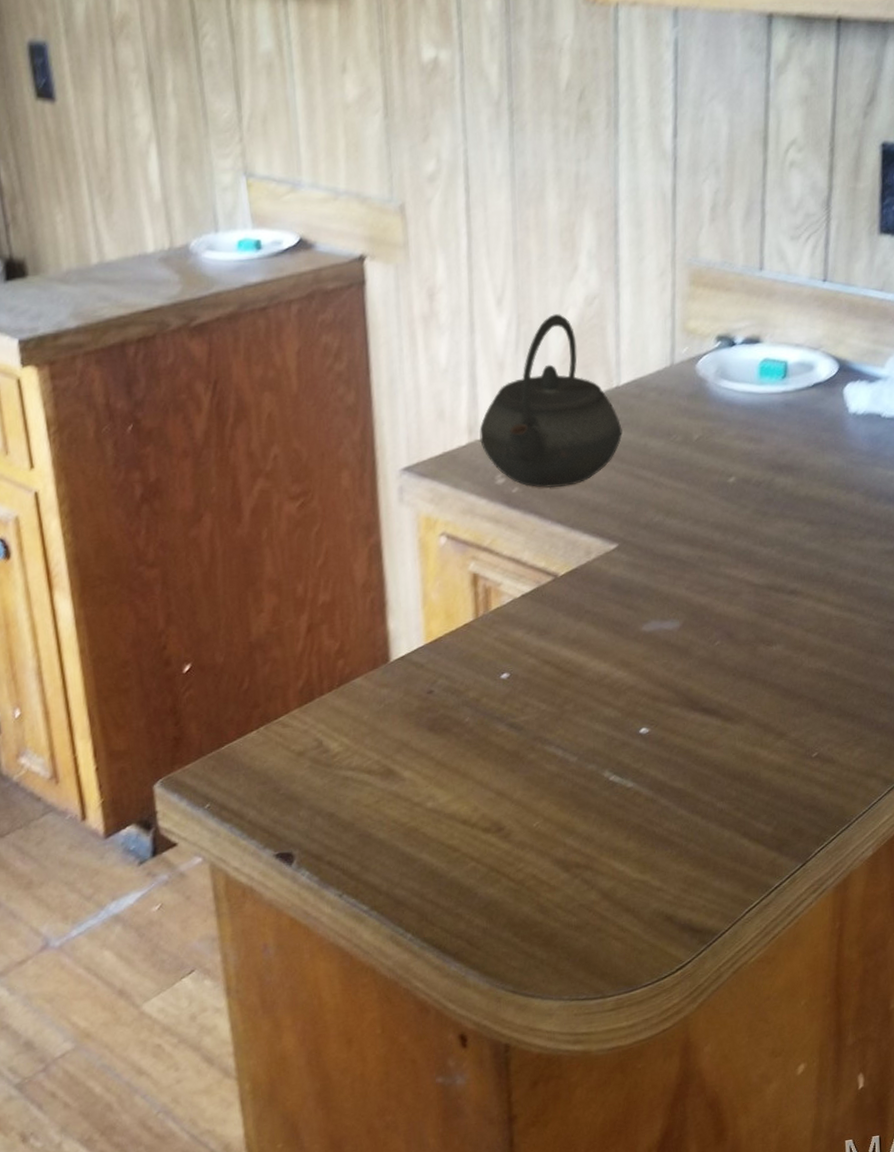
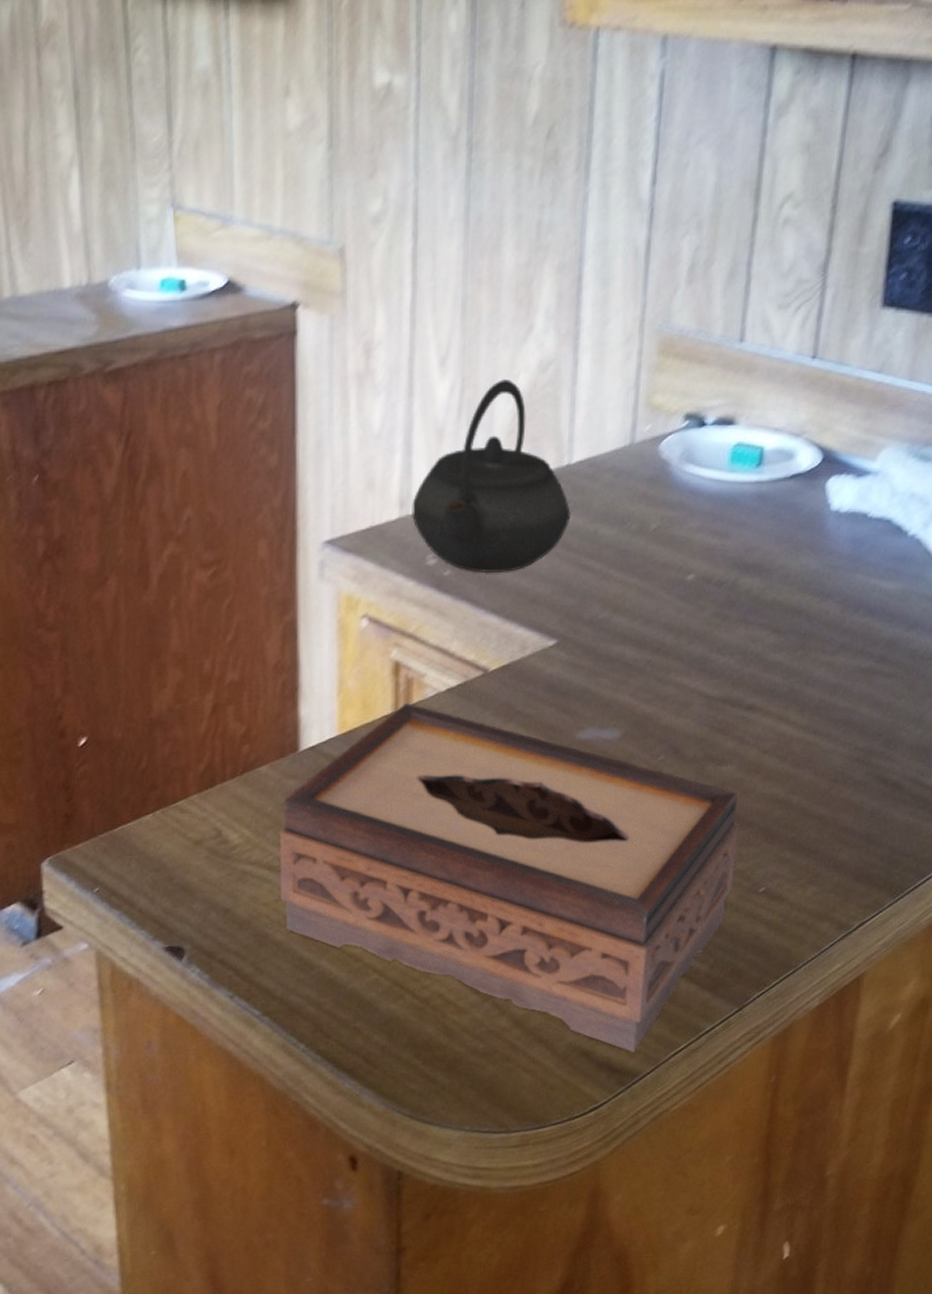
tissue box: none [376,610,791,913] -> present [279,702,739,1052]

